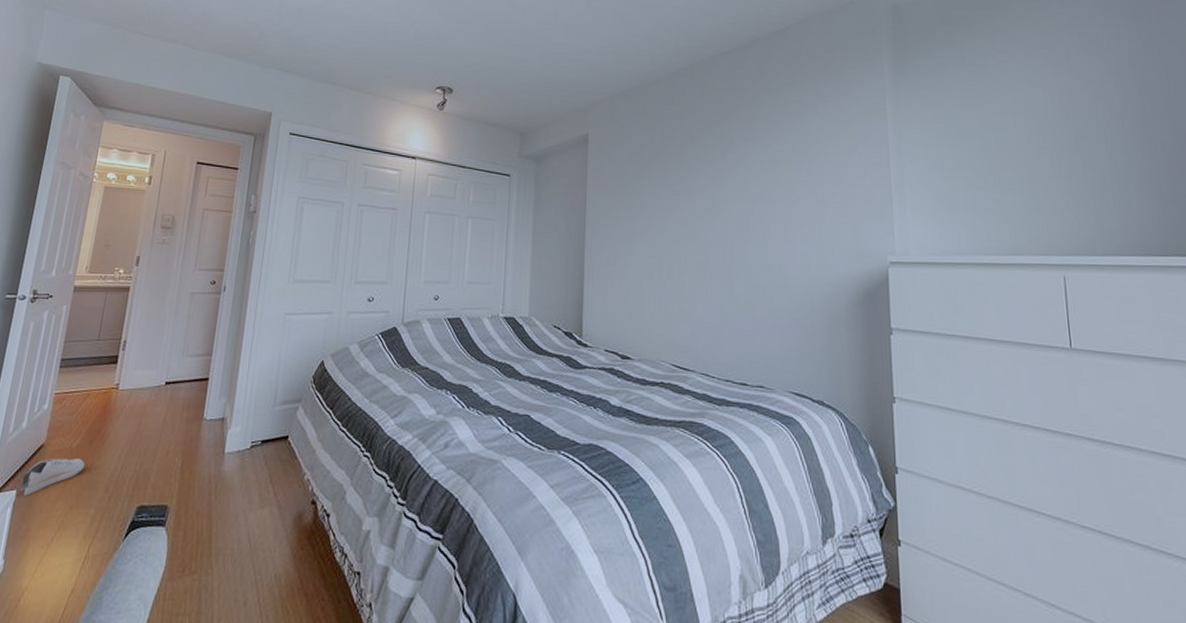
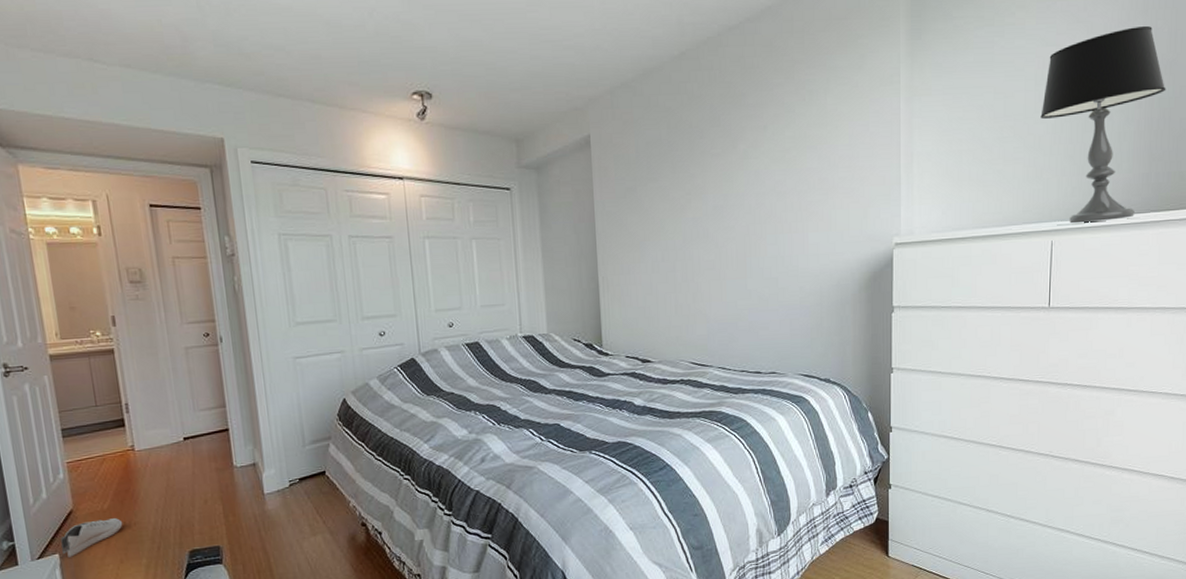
table lamp: none [1035,76,1168,261] -> present [1040,26,1166,224]

